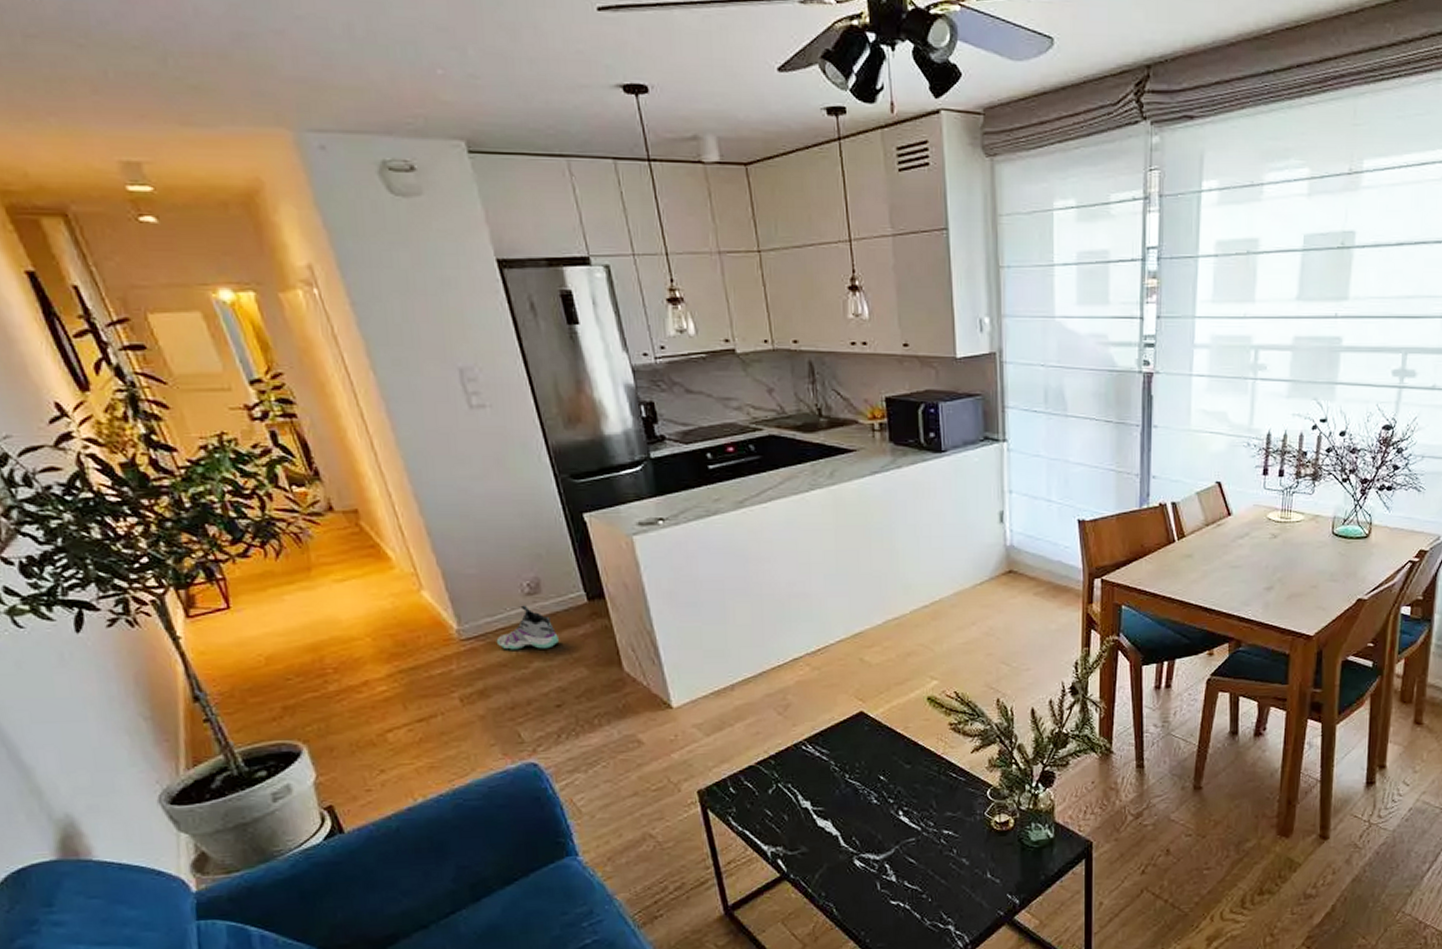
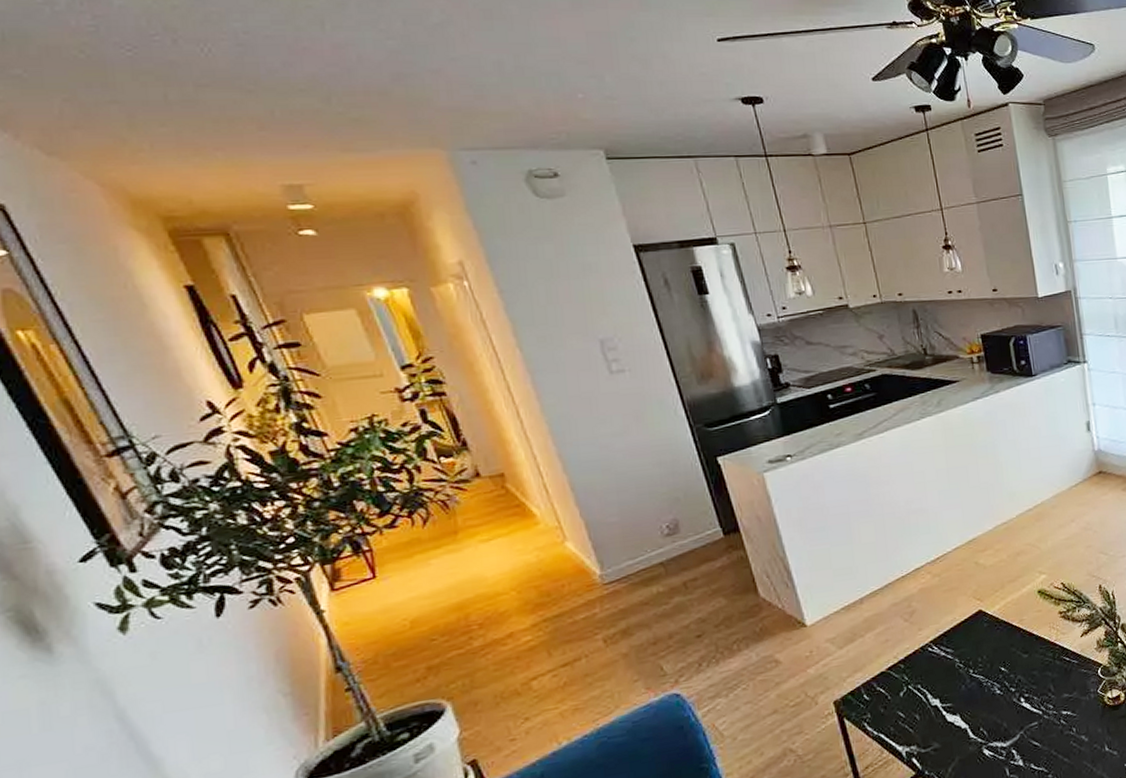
sneaker: present [496,605,559,650] -> none [638,545,697,589]

